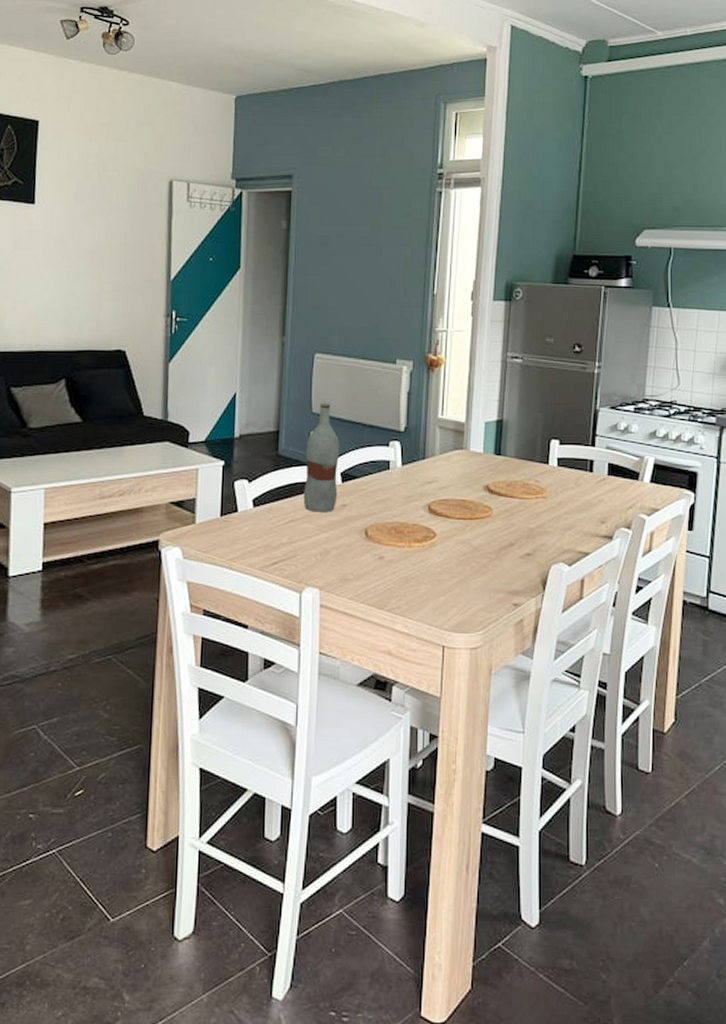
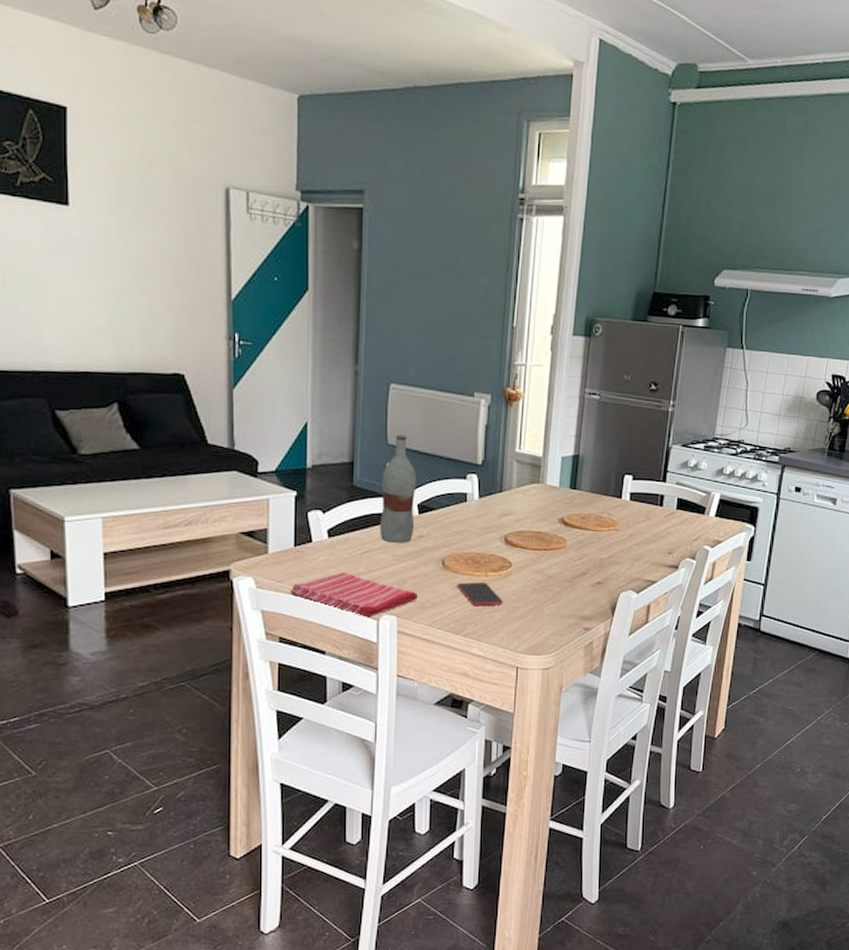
dish towel: none [215,542,341,592] -> present [290,572,419,619]
smartphone: none [380,553,427,580] -> present [457,582,503,607]

